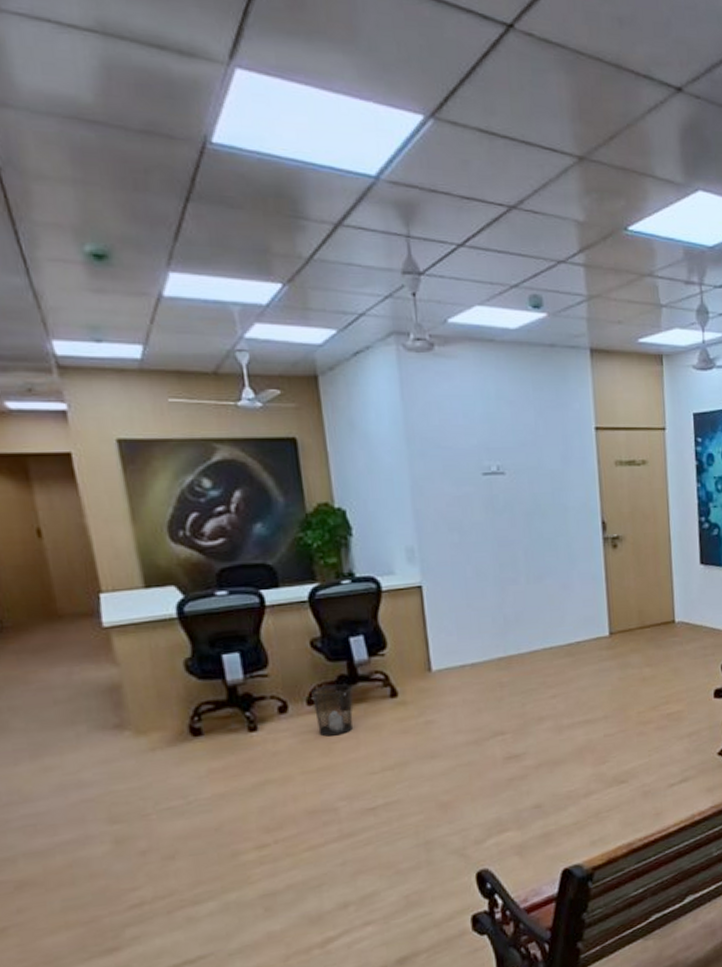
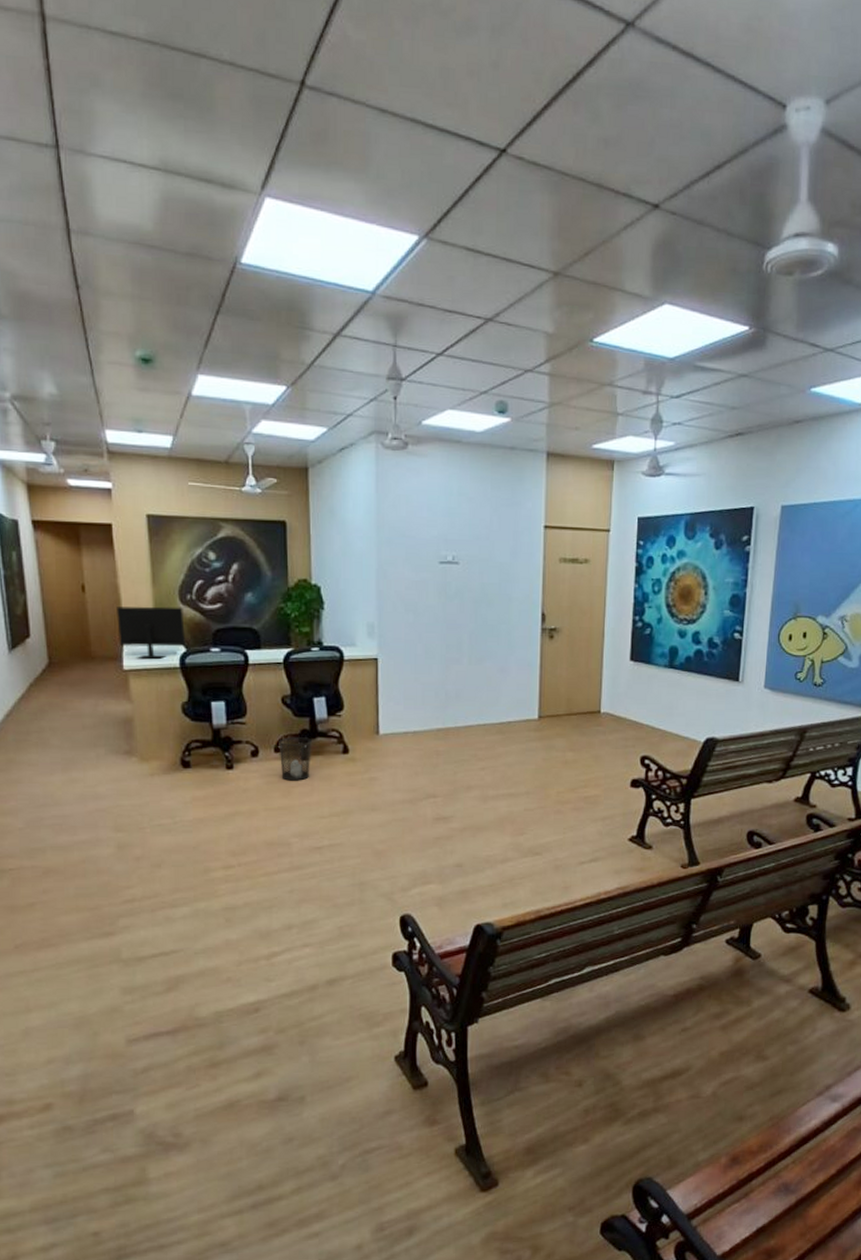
monitor: none [87,546,182,613] -> present [117,606,185,660]

